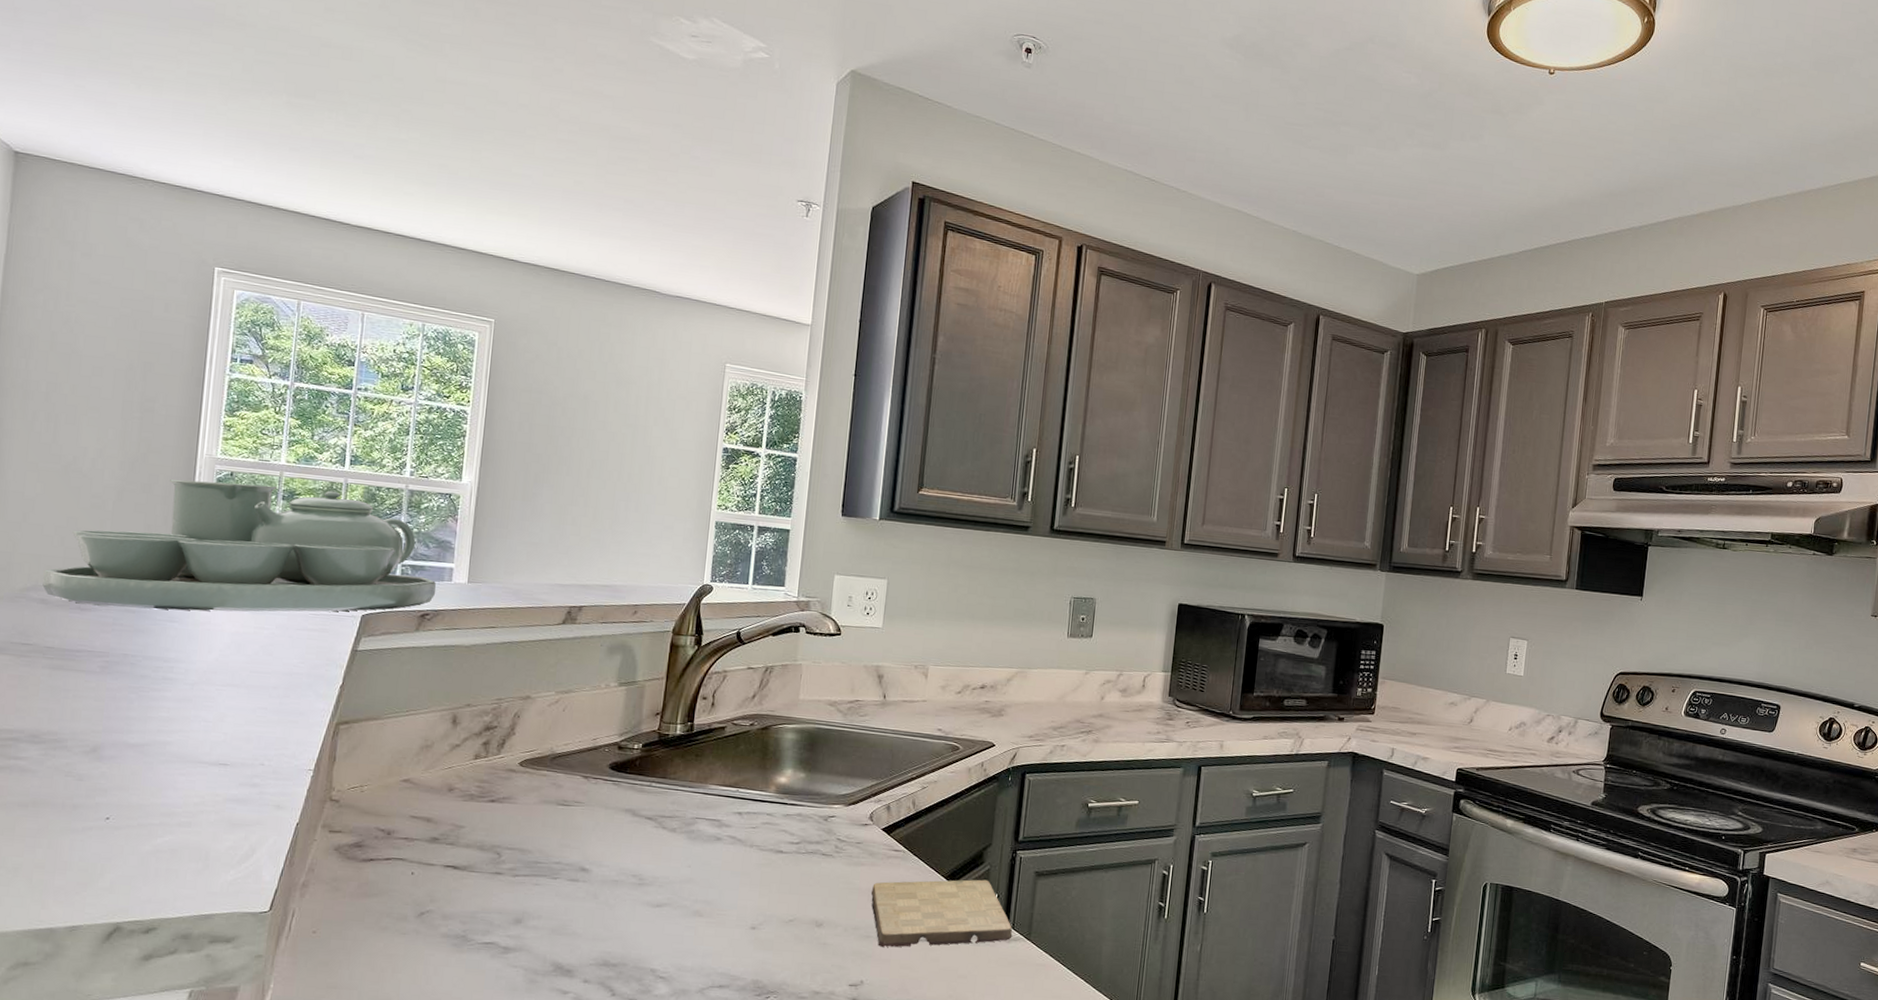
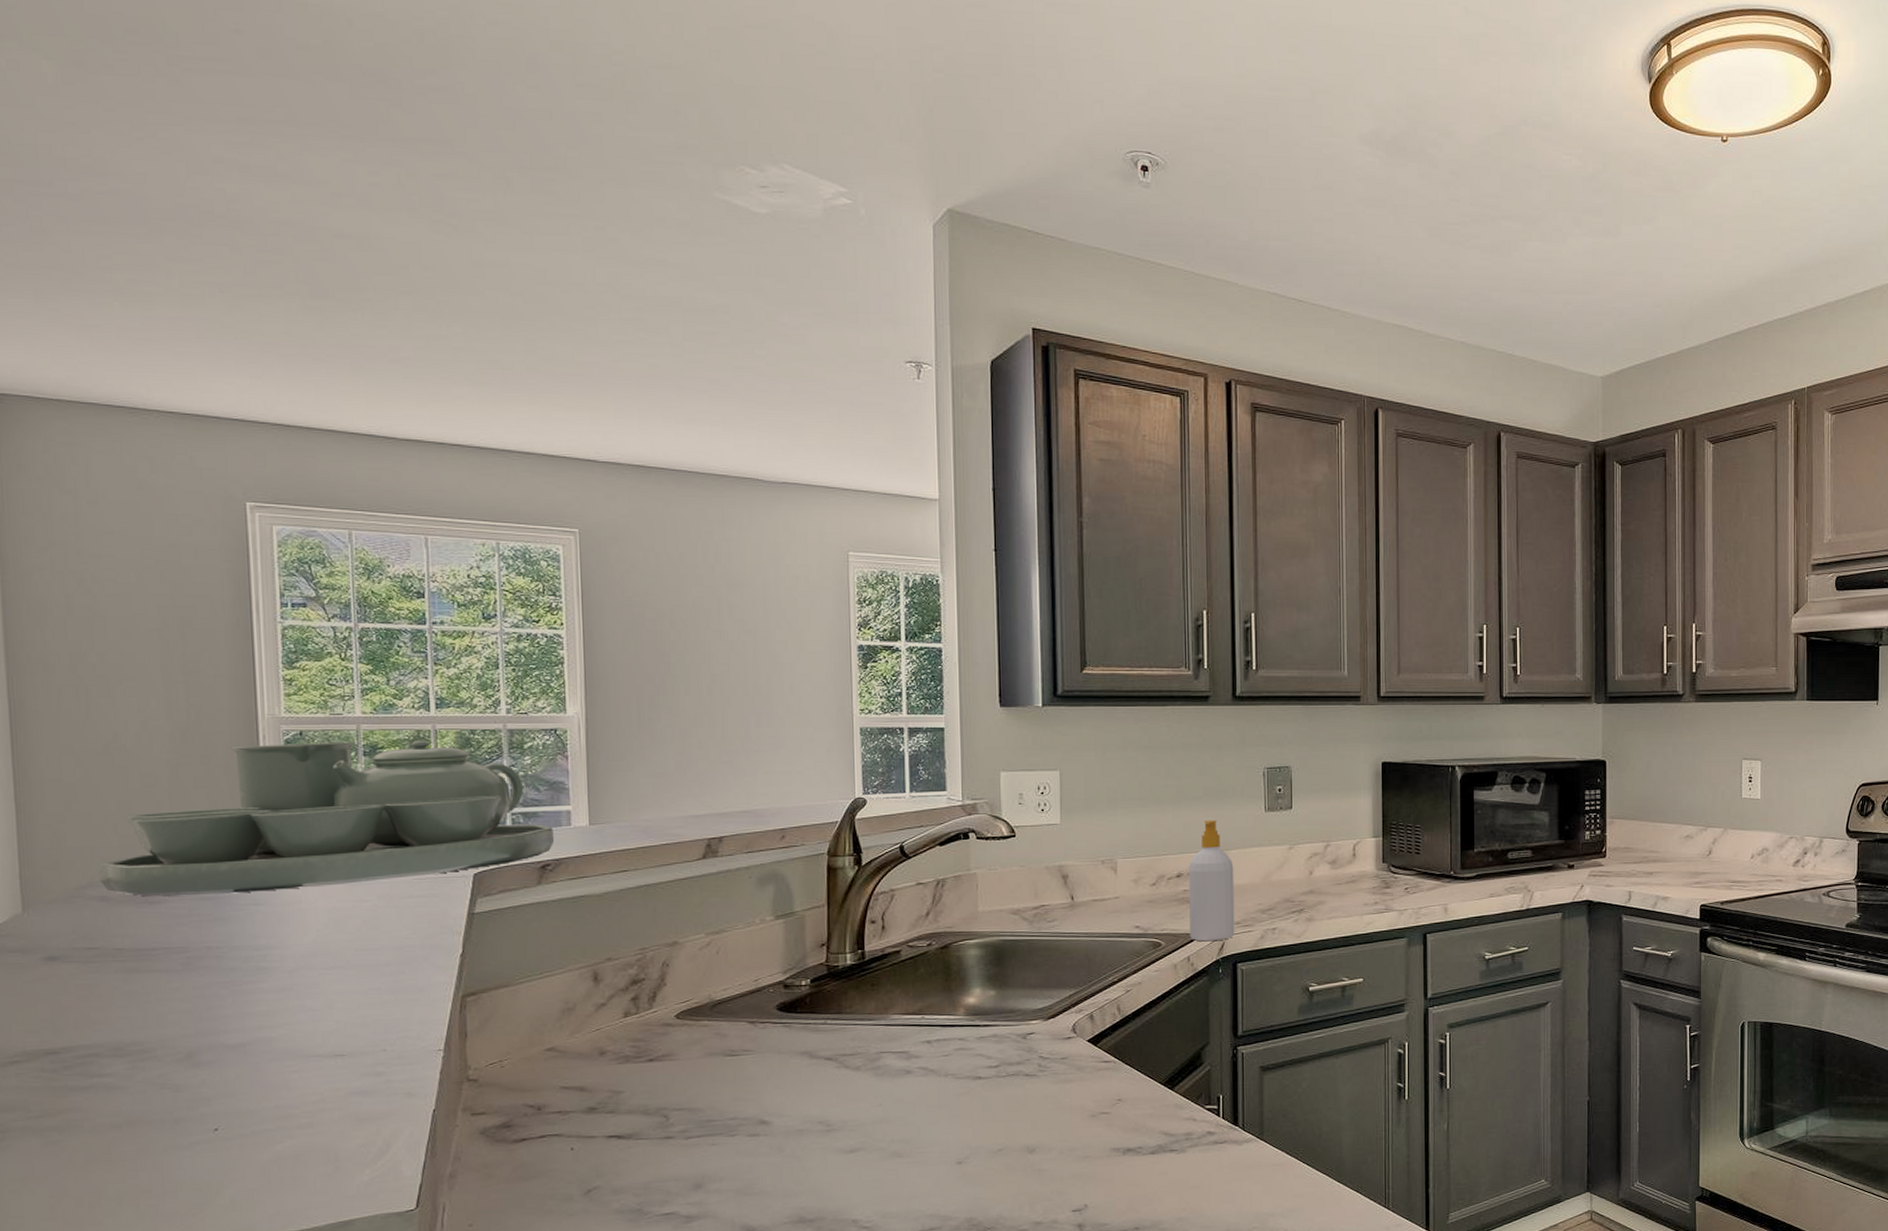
cutting board: present [870,879,1013,948] -> none [1083,1081,1244,1167]
soap bottle: none [986,639,1033,751] -> present [1189,820,1235,942]

